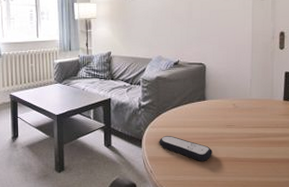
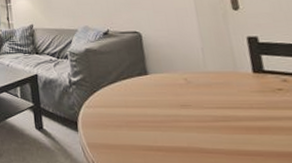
remote control: present [159,135,212,161] -> none [97,117,168,151]

